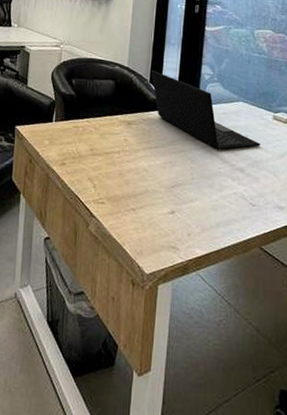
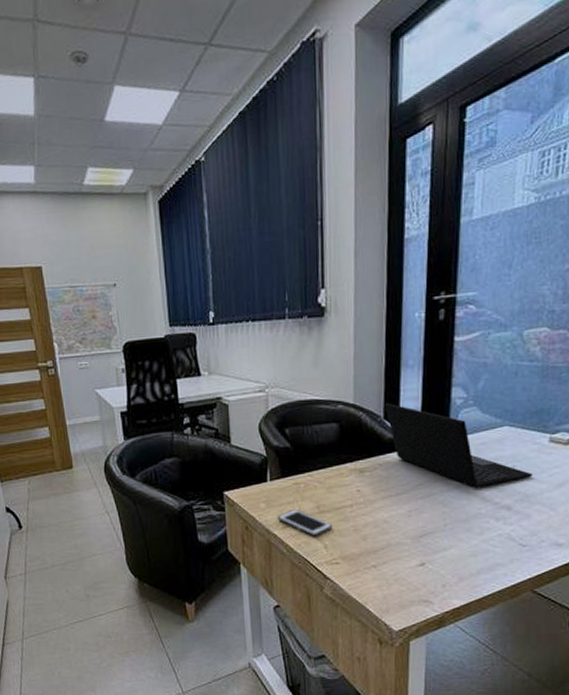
cell phone: none [58,148,102,176] -> present [278,508,333,536]

